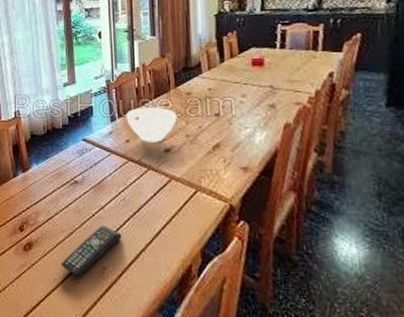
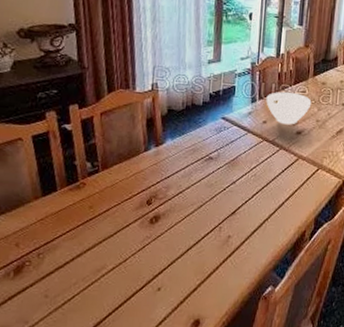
remote control: present [61,225,122,278] -> none [187,198,249,246]

